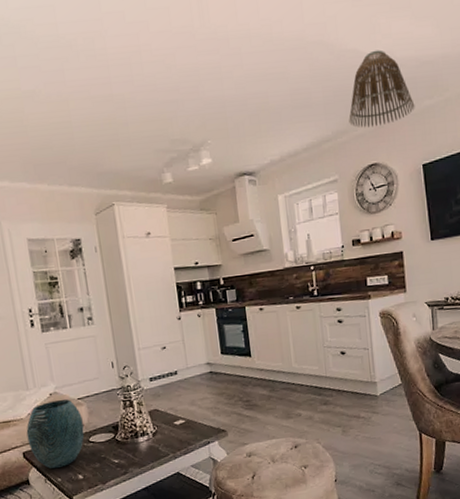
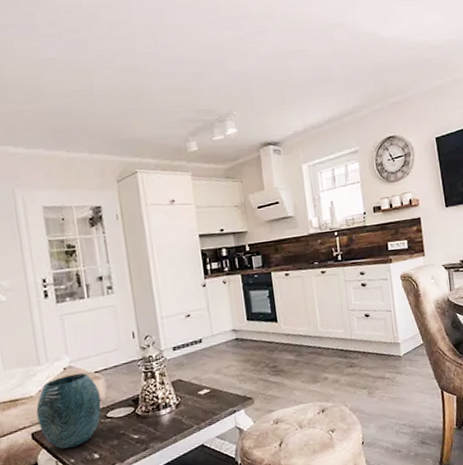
lamp shade: present [349,50,415,128] -> none [367,33,427,104]

